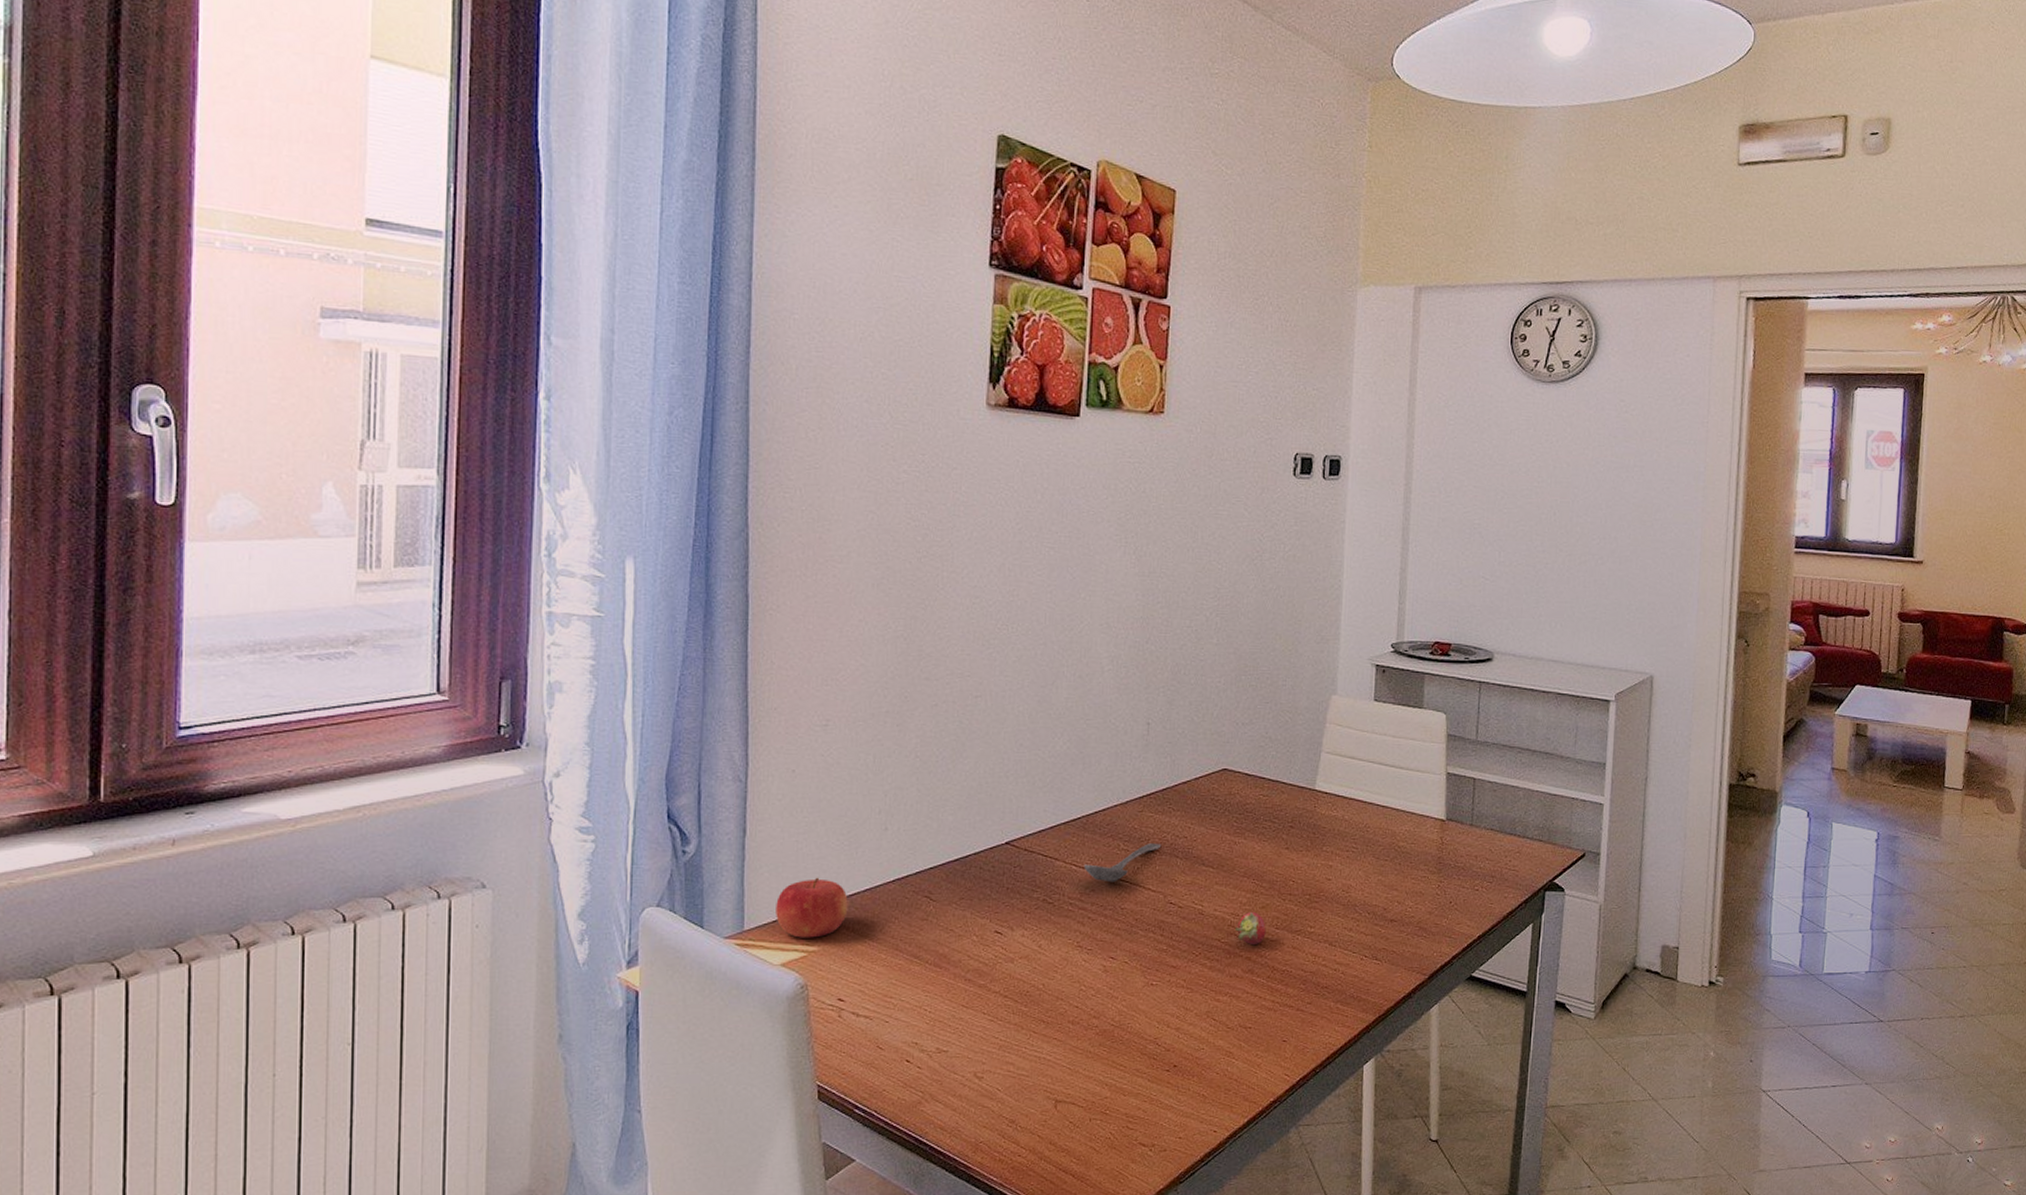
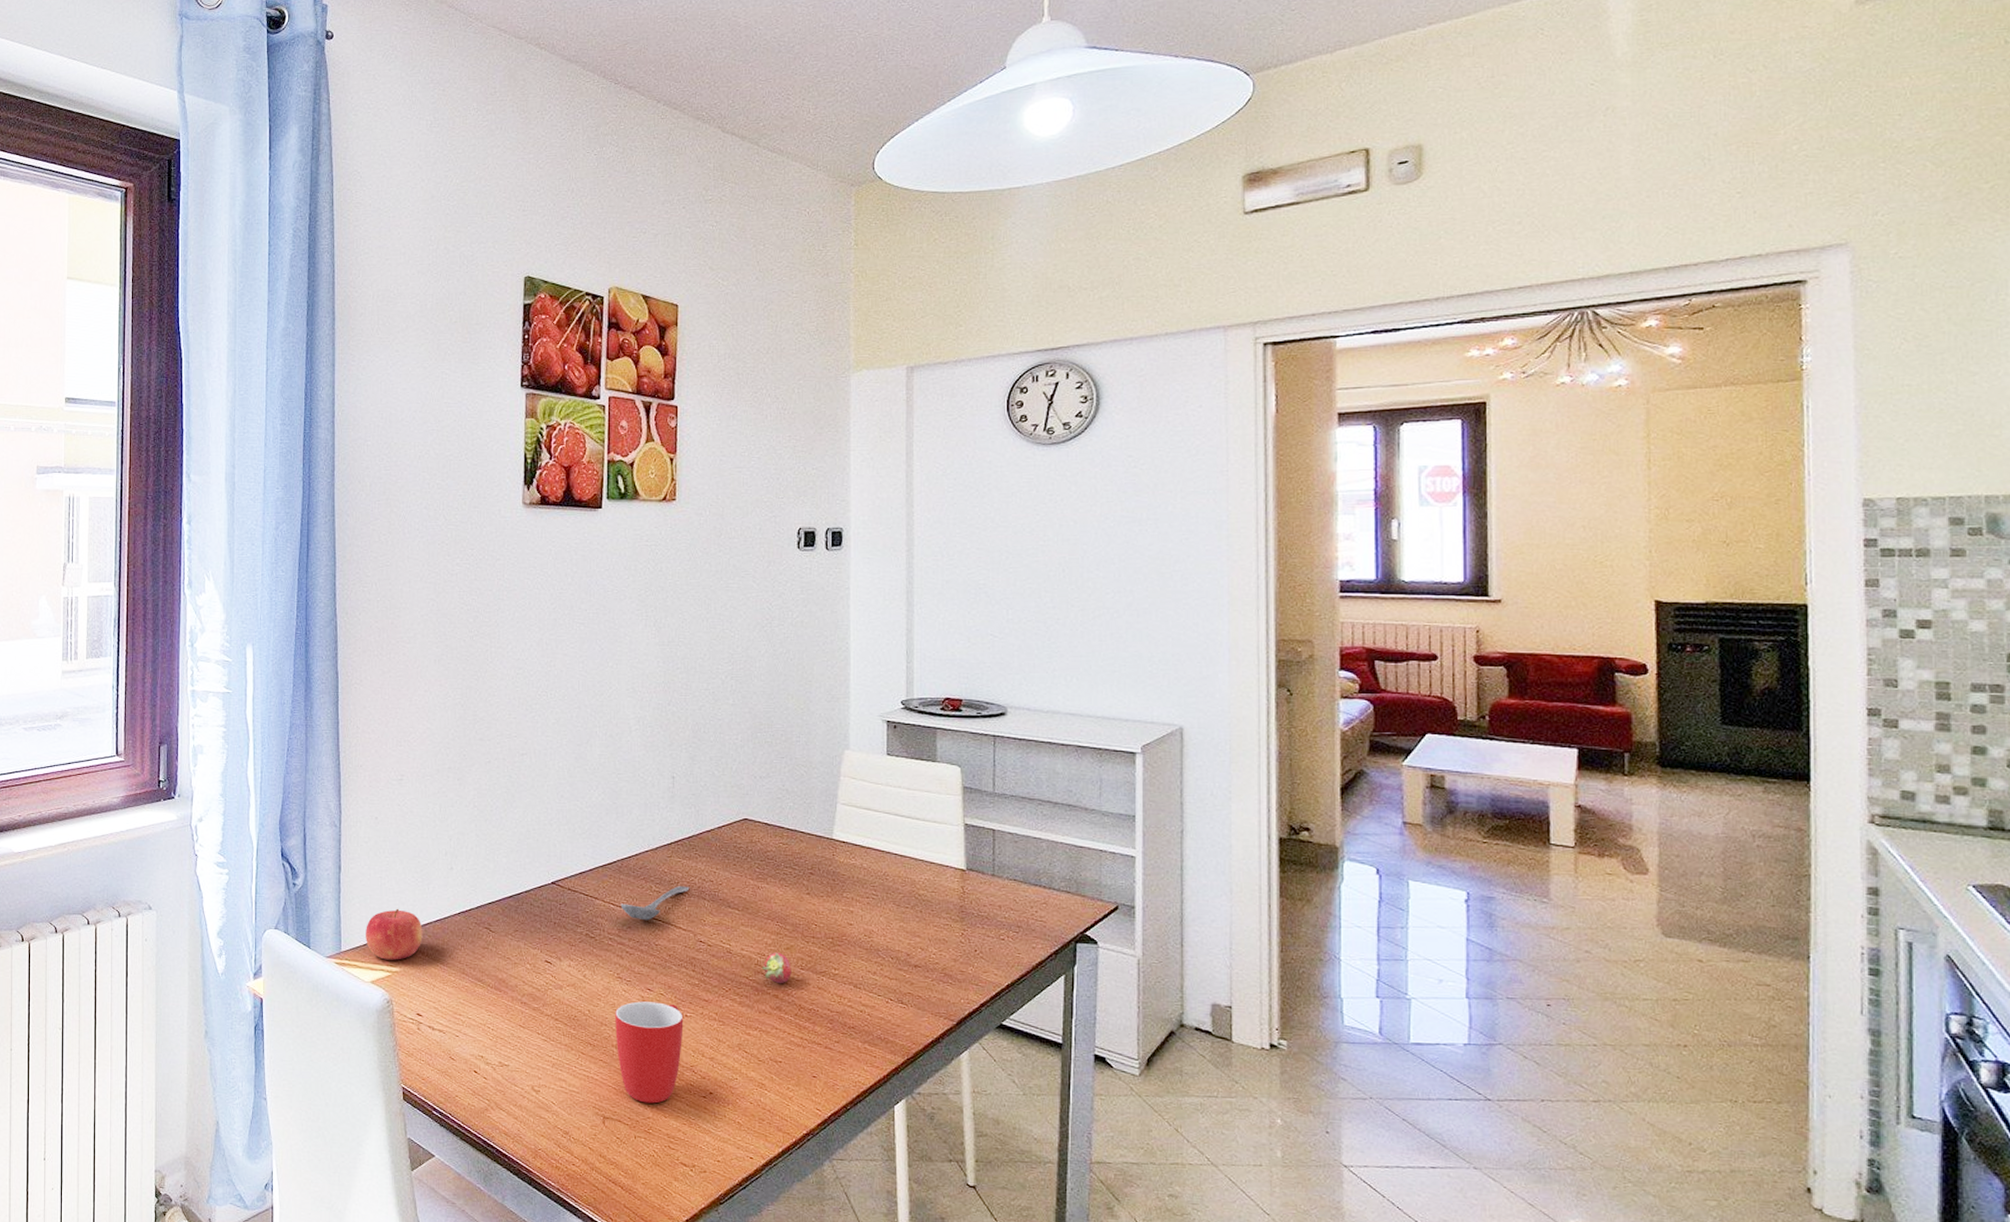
mug: none [1072,971,1149,1082] -> present [615,1001,684,1104]

